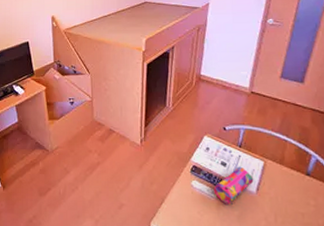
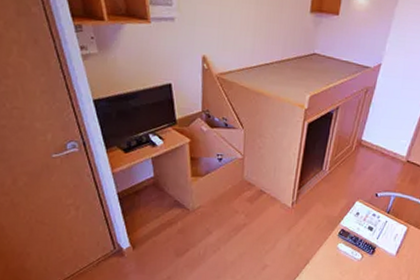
pencil case: present [213,166,254,205] -> none [357,231,396,265]

